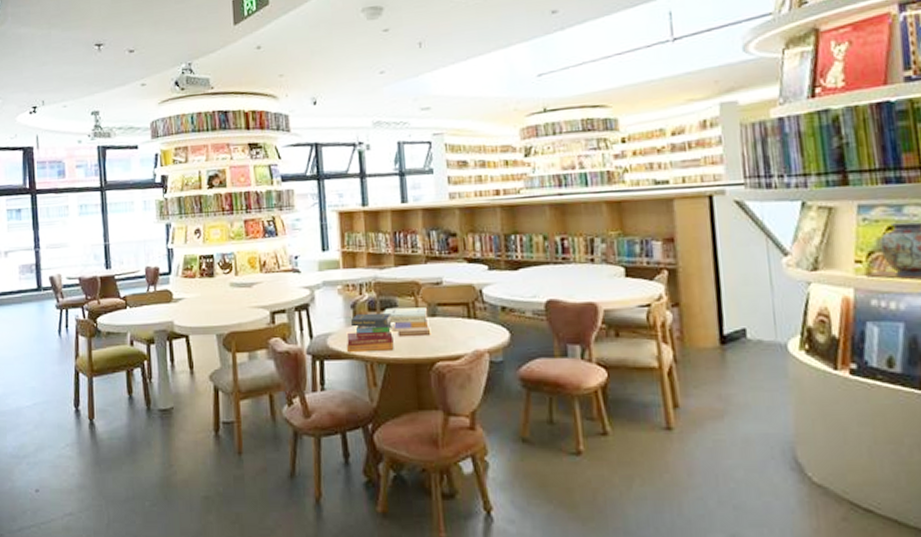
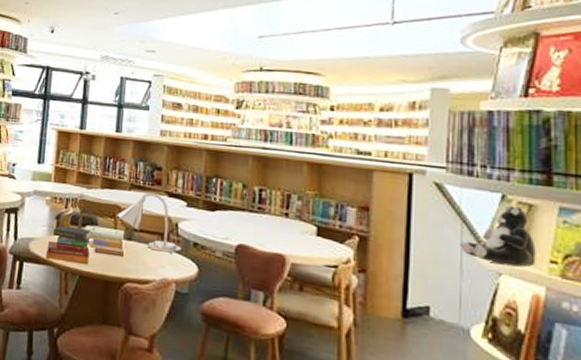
table lamp: none [416,261,491,323] -> present [117,192,183,254]
plush toy: none [766,211,842,274] -> present [459,205,536,267]

